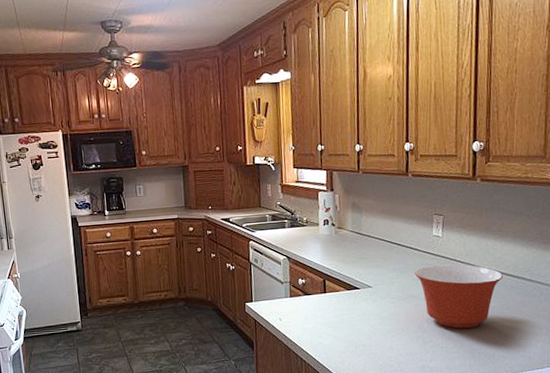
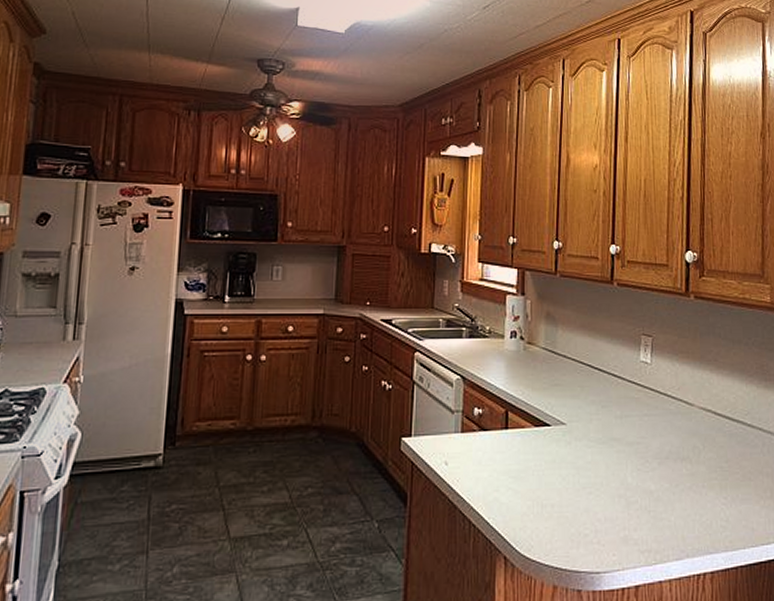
mixing bowl: present [414,264,503,329] -> none [617,400,720,486]

